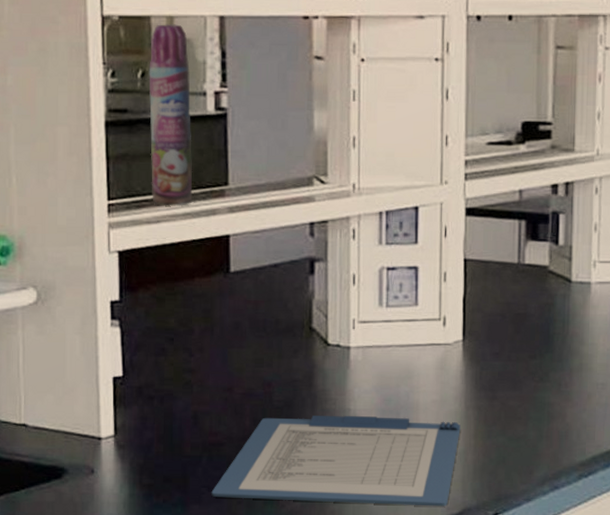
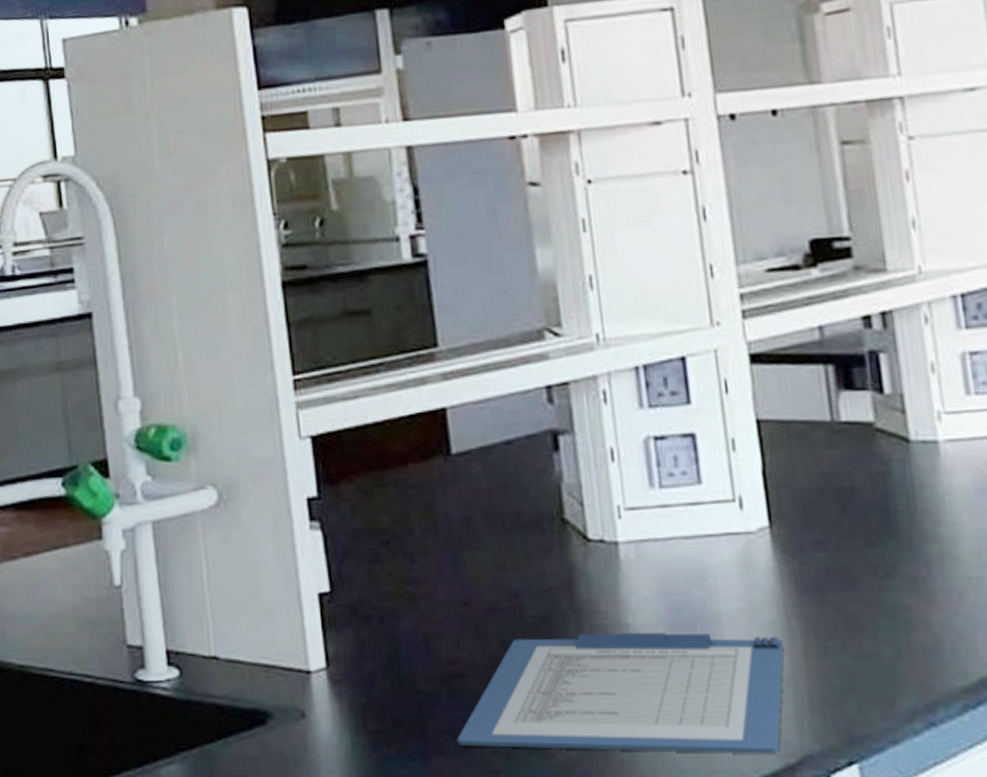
whipped cream can: present [149,24,193,205] -> none [326,160,396,376]

